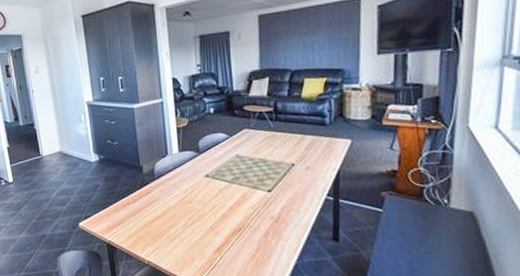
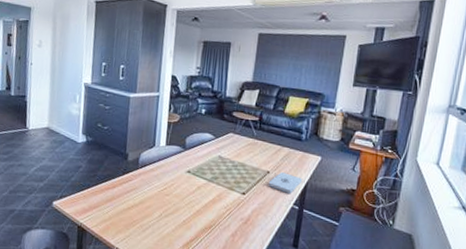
notepad: none [295,162,334,184] -> present [268,172,303,194]

